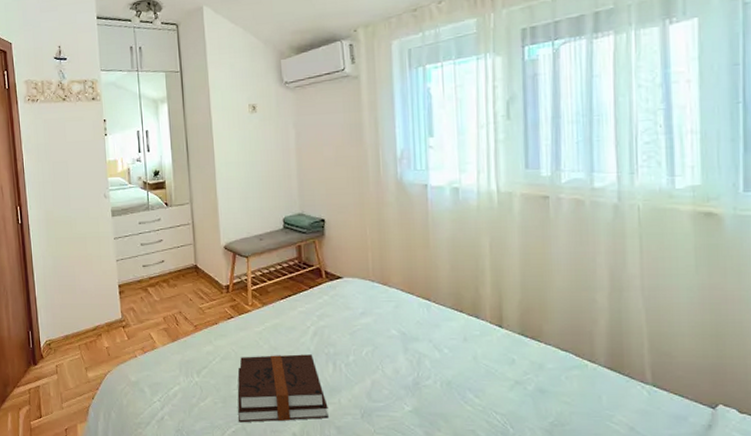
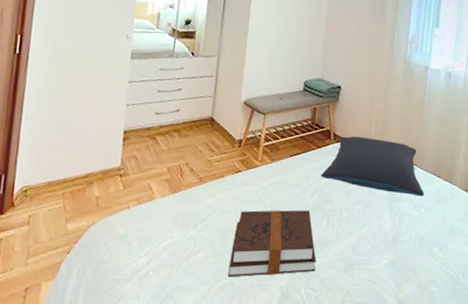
pillow: none [318,272,446,335] -> present [320,136,425,196]

